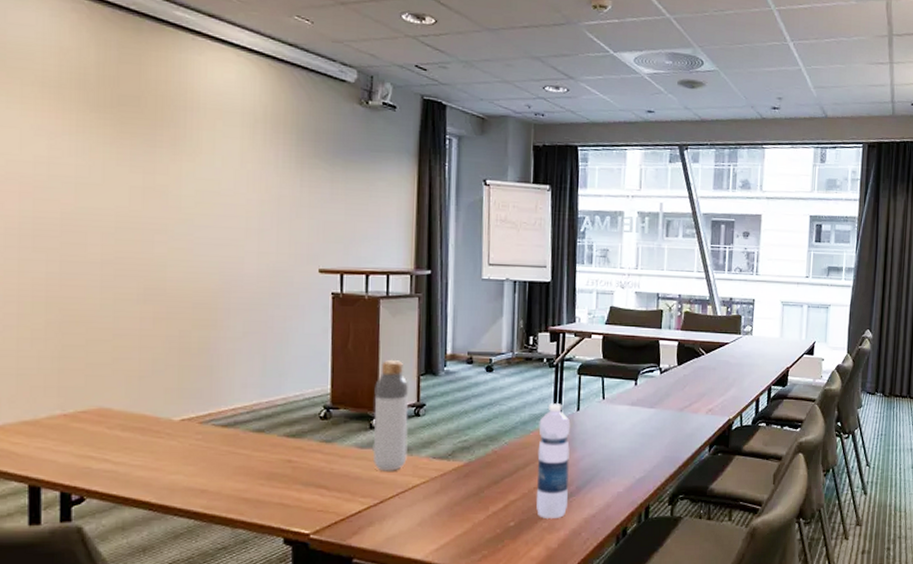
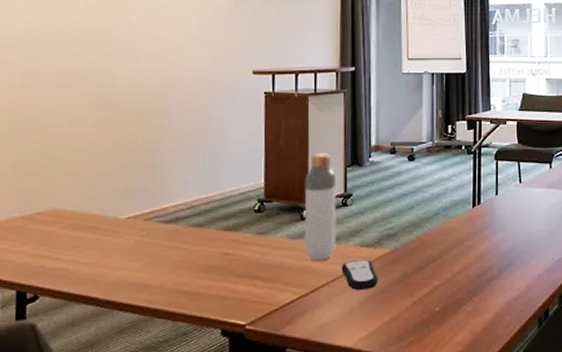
remote control: none [412,471,451,503] -> present [341,259,378,291]
water bottle: present [536,403,571,520] -> none [459,189,491,304]

